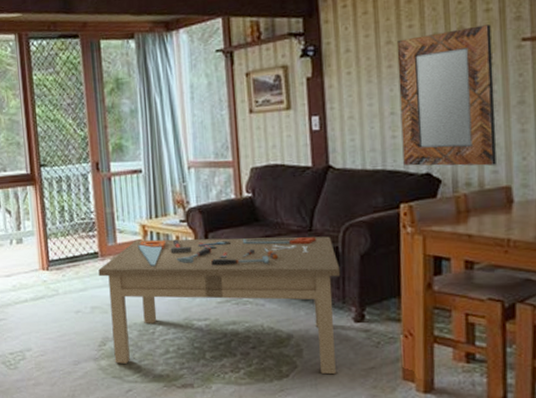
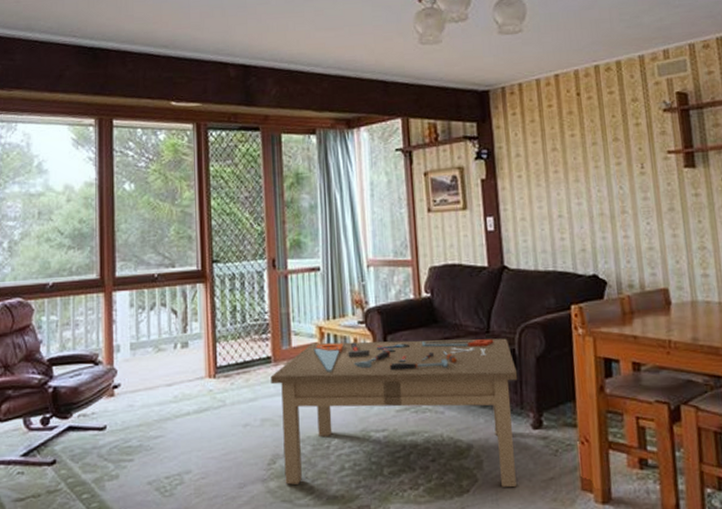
home mirror: present [397,24,496,166] -> none [561,137,654,269]

